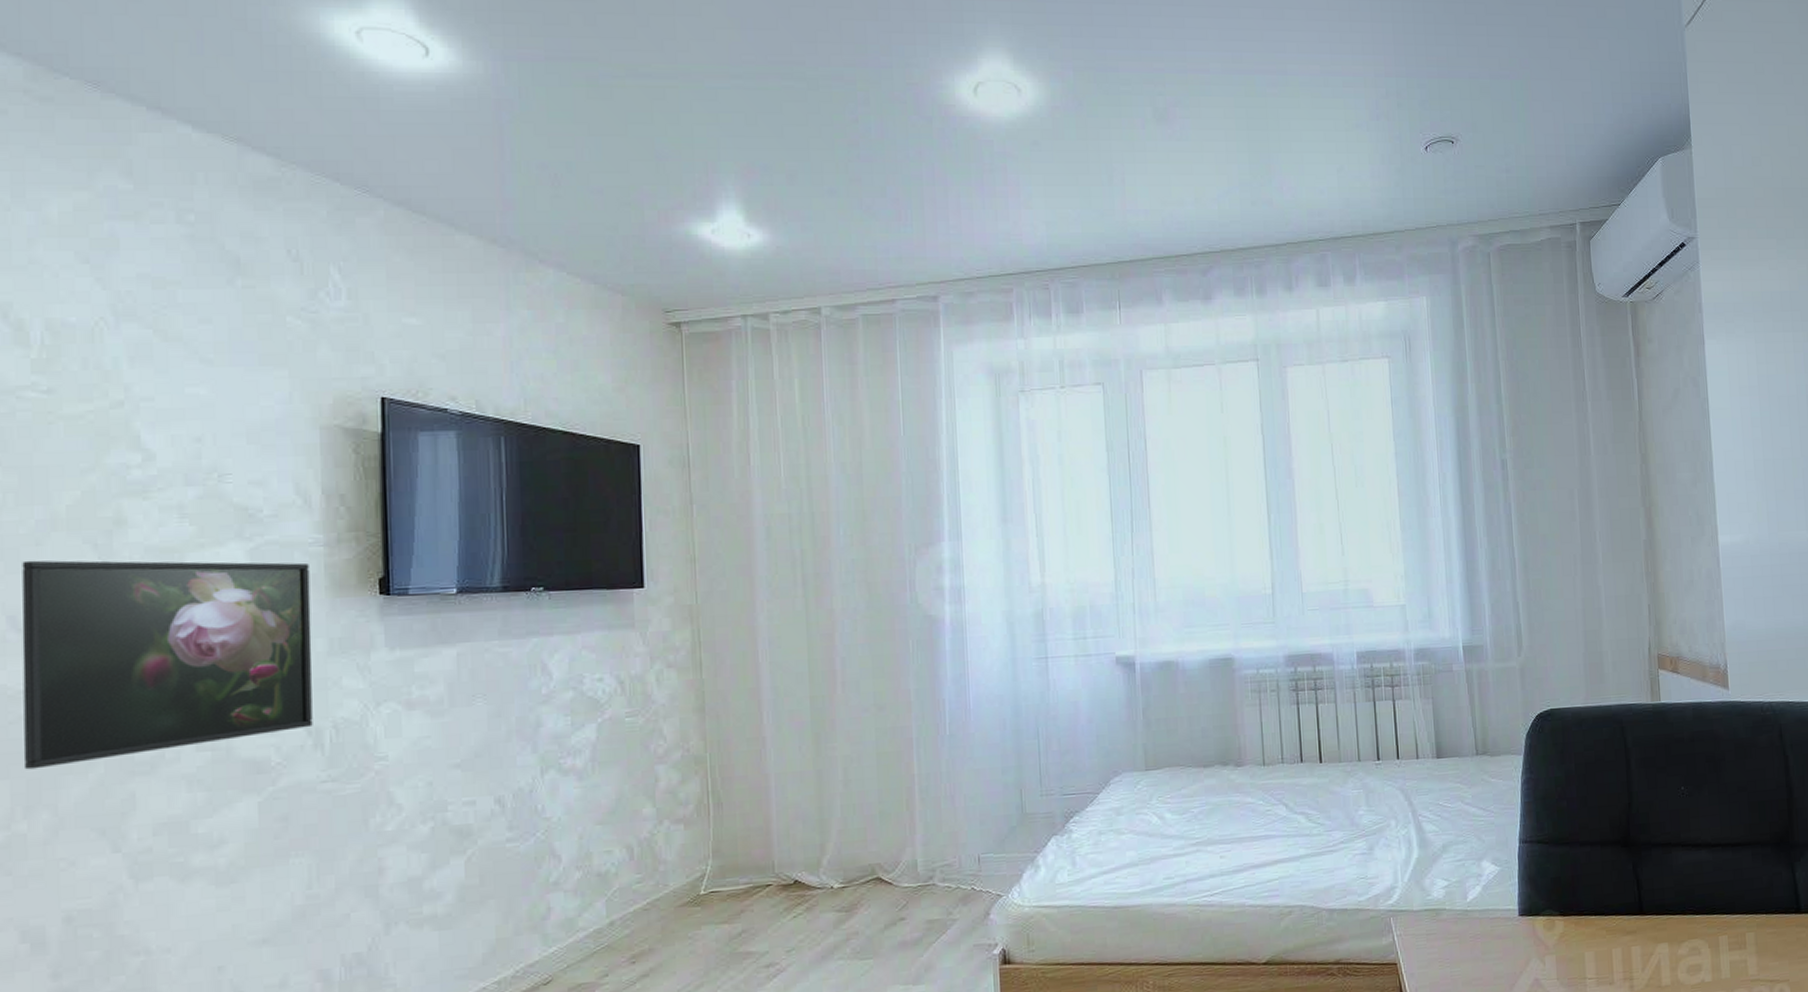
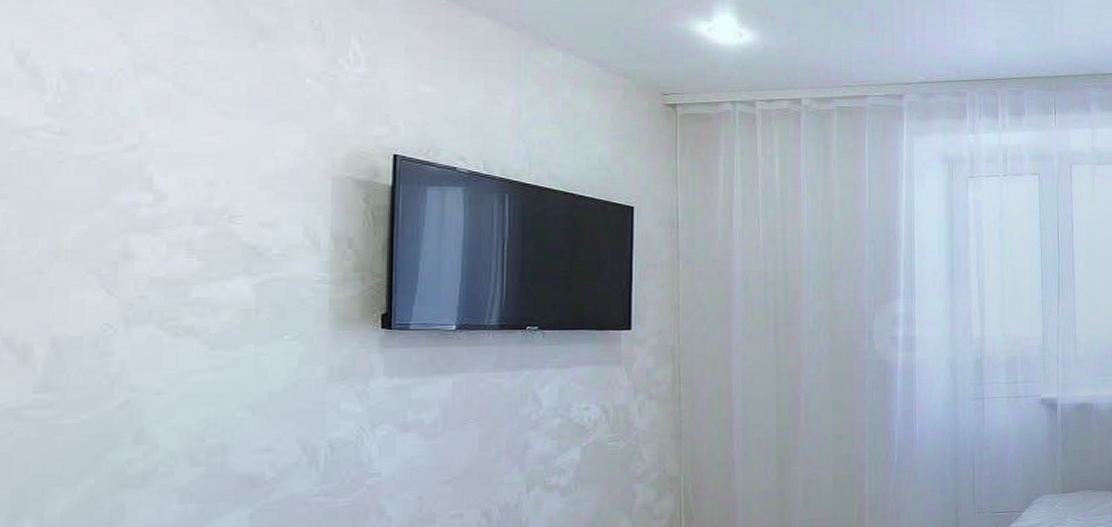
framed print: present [22,560,313,770] -> none [10,287,314,481]

